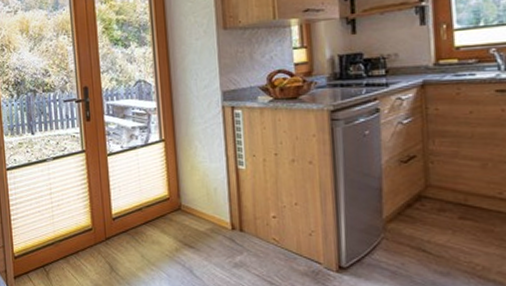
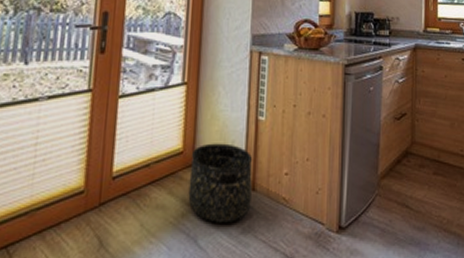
basket: none [177,190,240,258] -> present [188,143,253,223]

